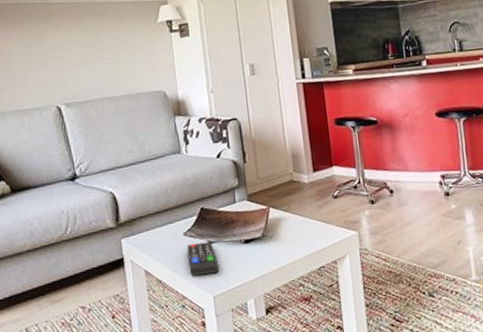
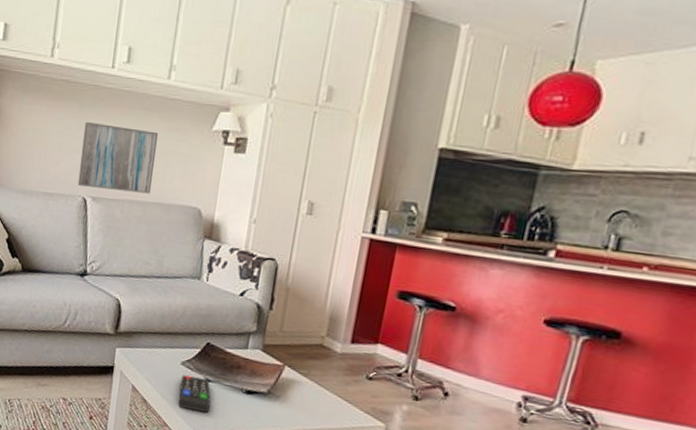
wall art: none [43,33,119,96] -> present [77,121,159,194]

